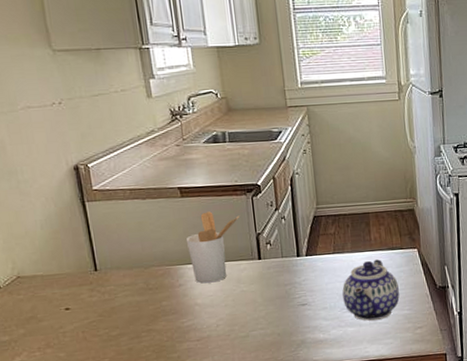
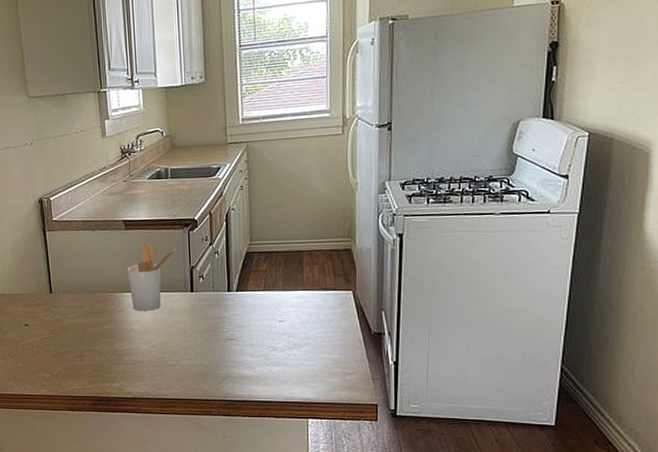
teapot: present [342,259,400,321] -> none [270,299,330,361]

